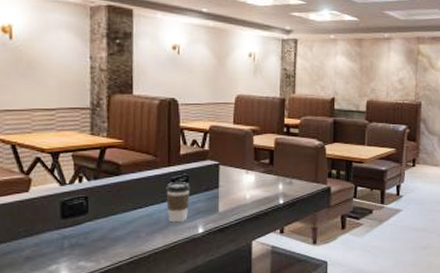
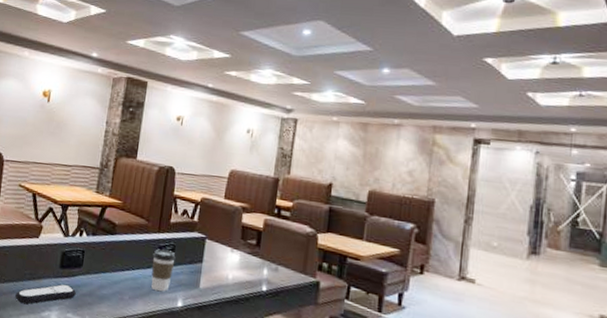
remote control: none [12,233,87,263] -> present [15,283,77,304]

